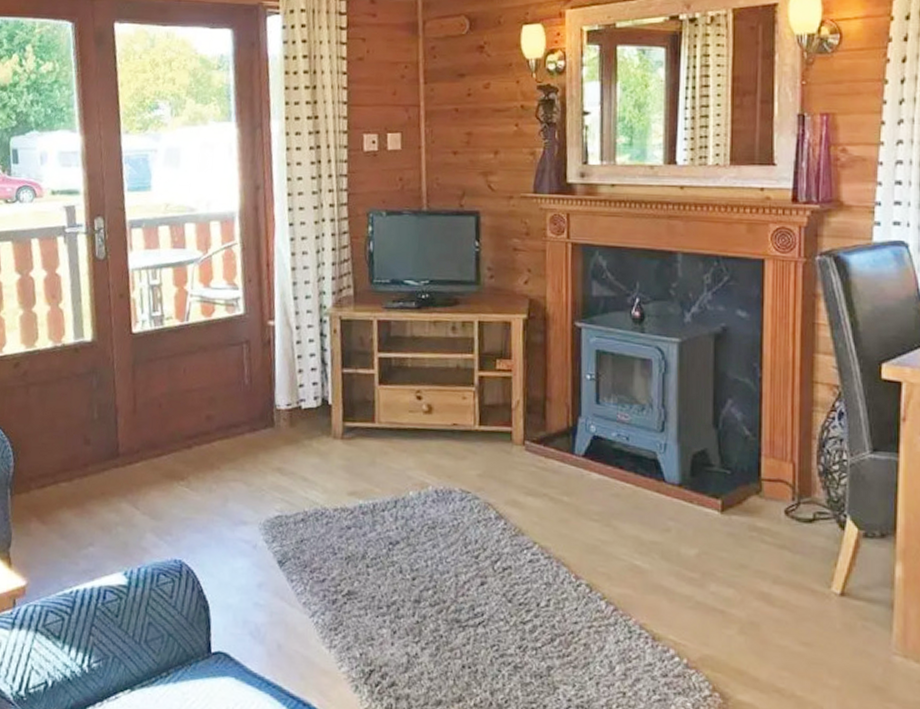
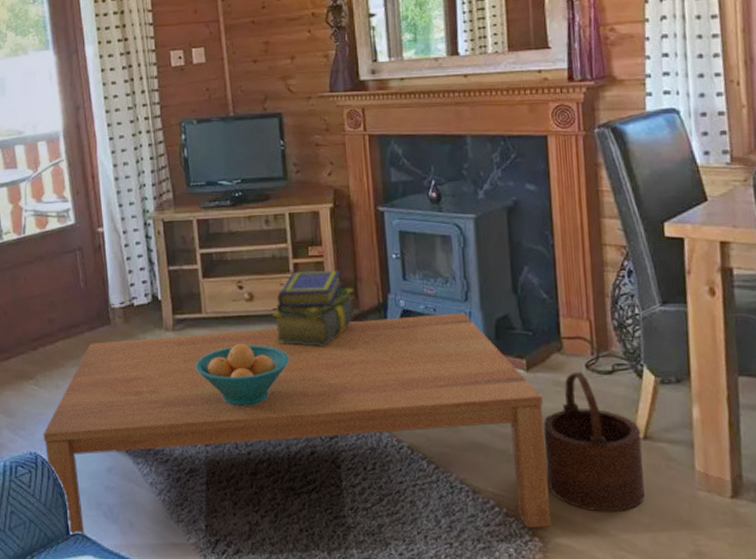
coffee table: none [190,443,736,683] -> present [43,313,551,536]
fruit bowl: none [362,459,466,528] -> present [195,344,290,406]
stack of books: none [451,384,542,468] -> present [273,270,354,346]
wooden bucket: none [733,517,838,672] -> present [543,372,645,513]

